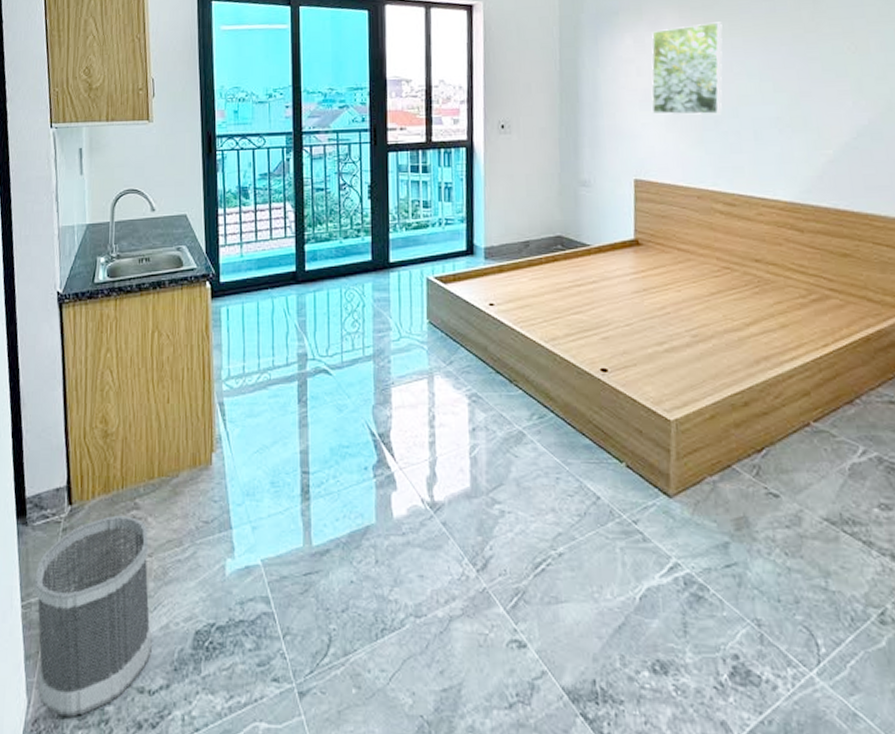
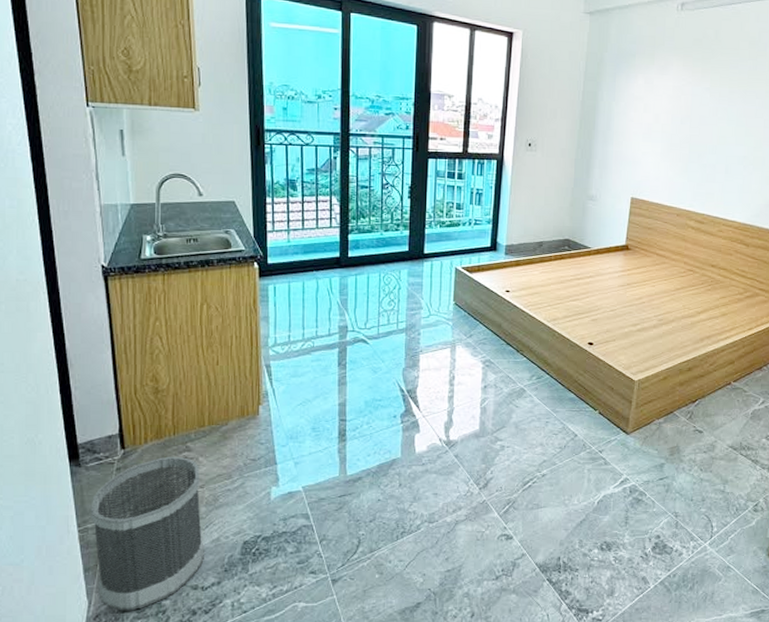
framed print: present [651,22,723,115] -> none [651,73,715,151]

